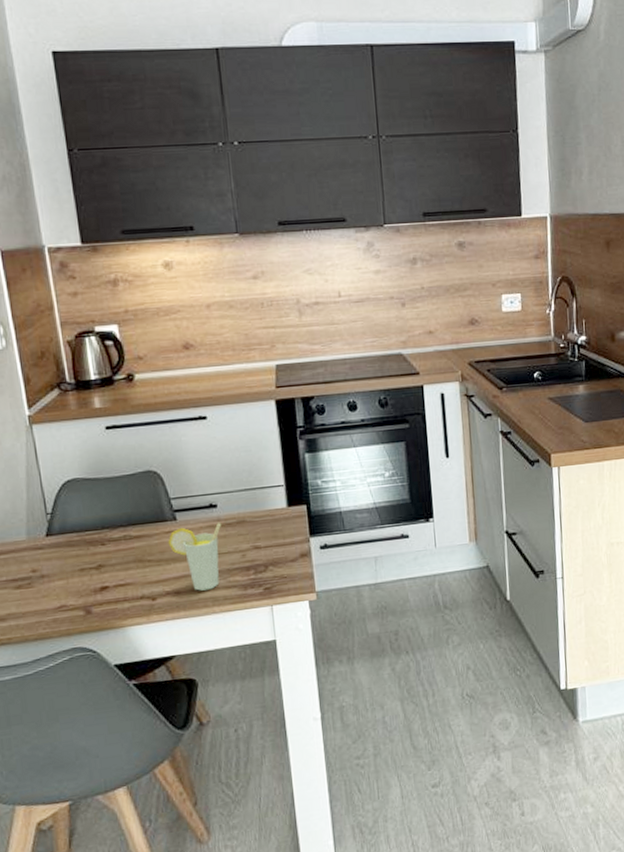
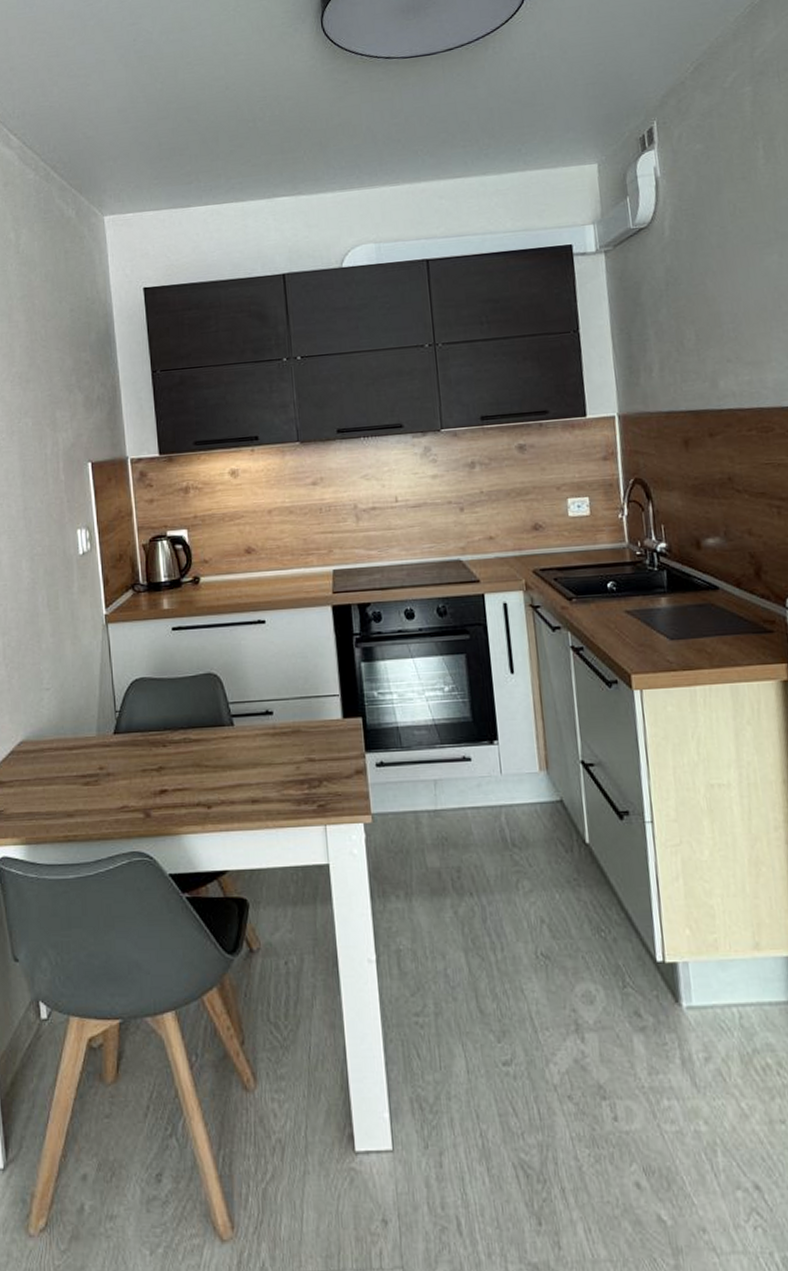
cup: present [168,522,222,591] -> none [224,730,278,802]

